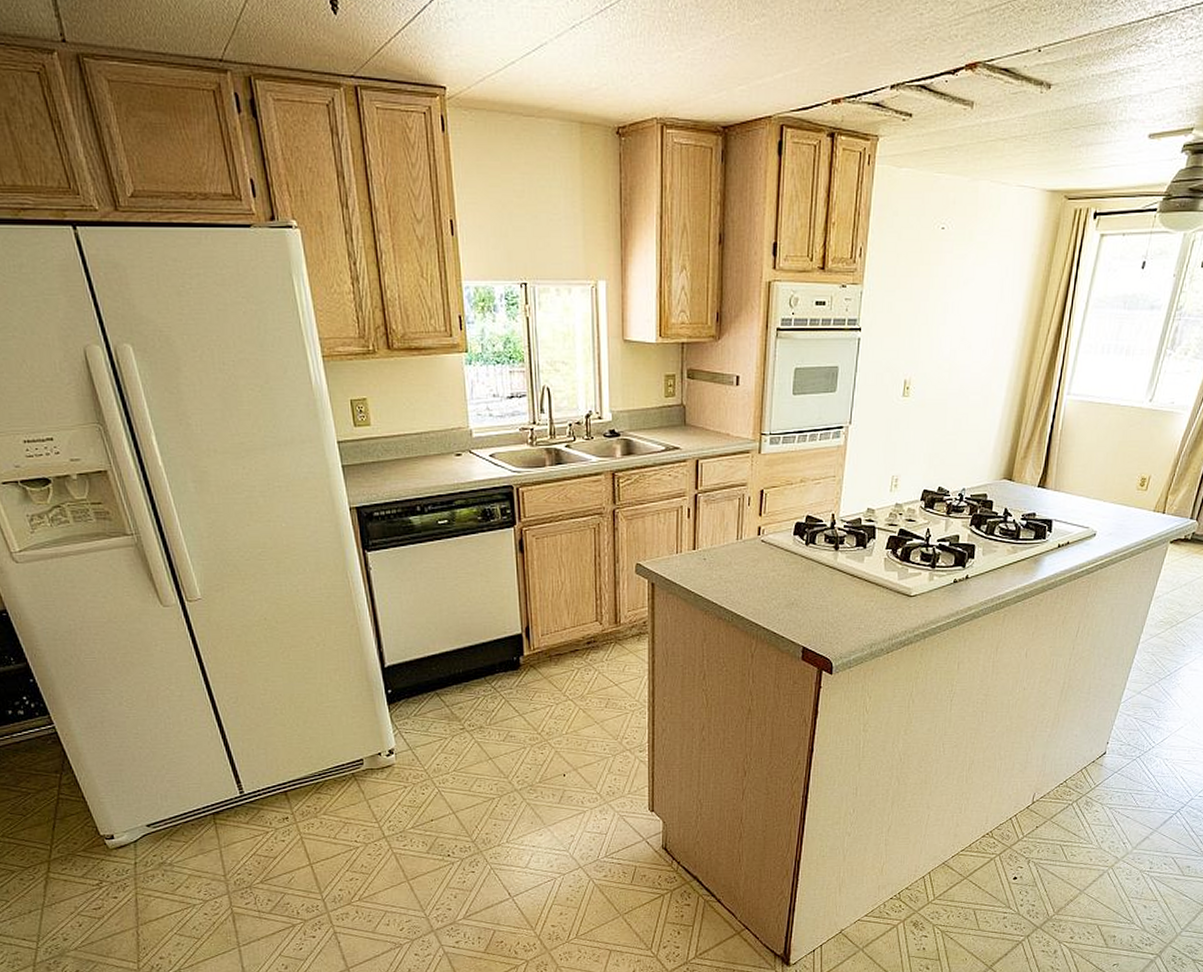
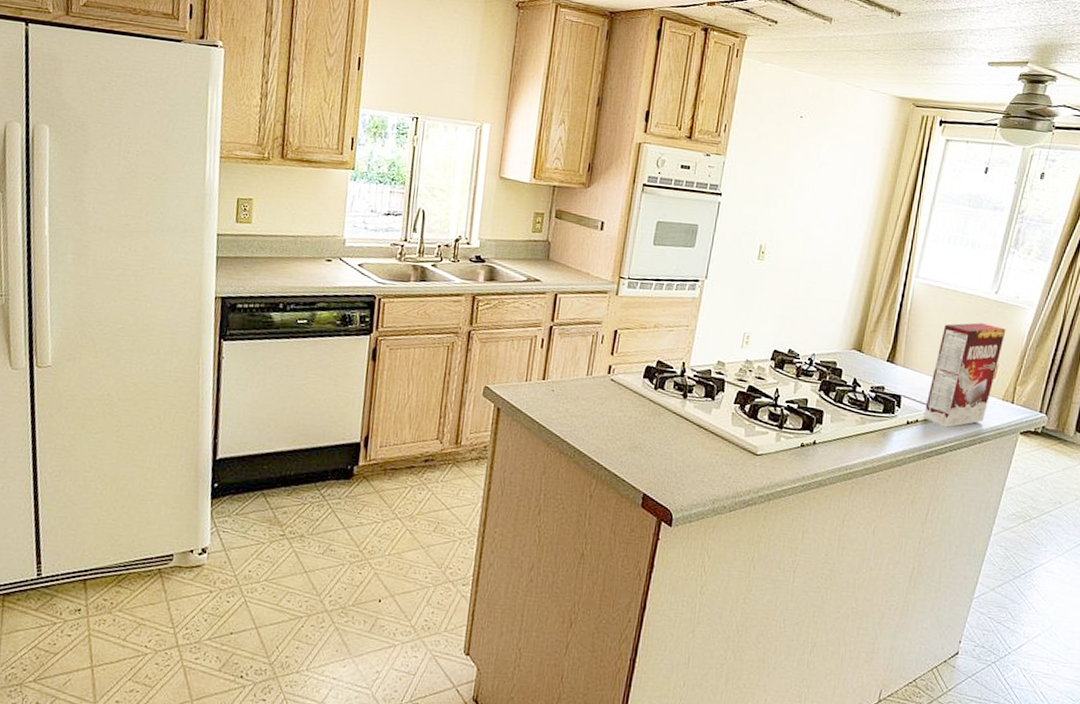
cereal box: none [1074,435,1160,546] -> present [923,322,1006,428]

